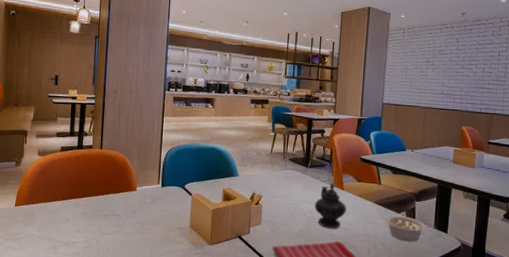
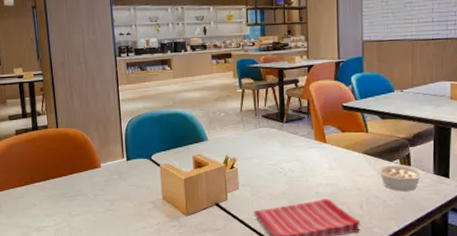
teapot: present [314,183,347,229] -> none [294,137,332,186]

